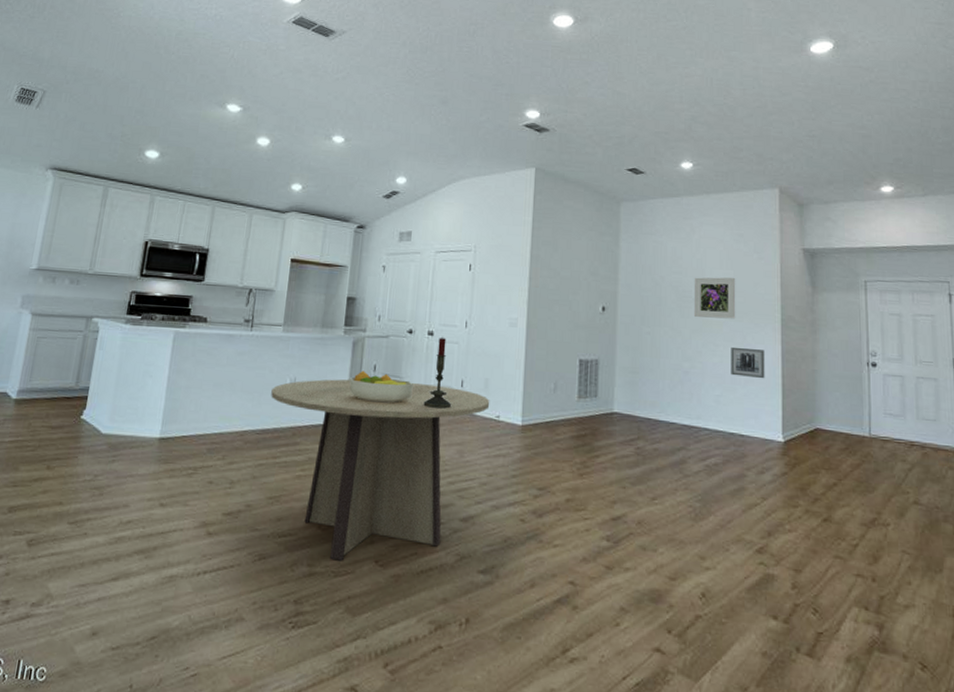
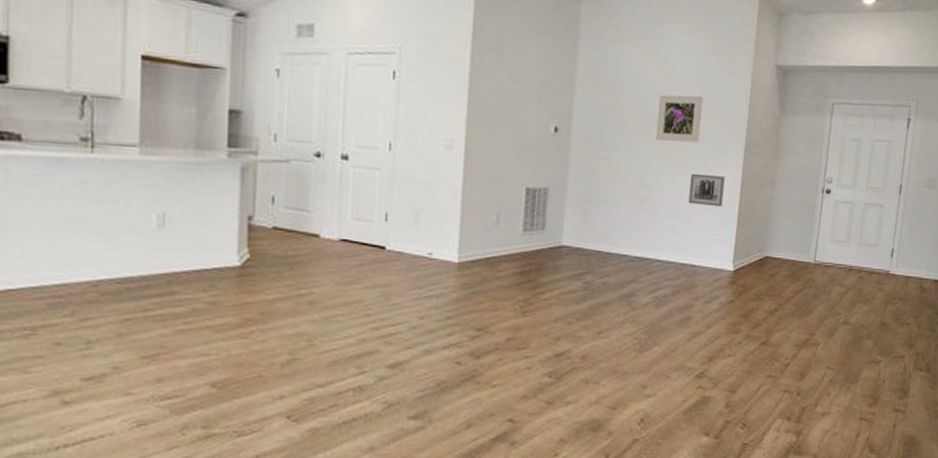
dining table: present [271,379,490,561] -> none [131,213,421,420]
fruit bowl: present [349,370,413,404] -> none [239,203,325,242]
candle: present [423,337,452,409] -> none [338,161,374,247]

